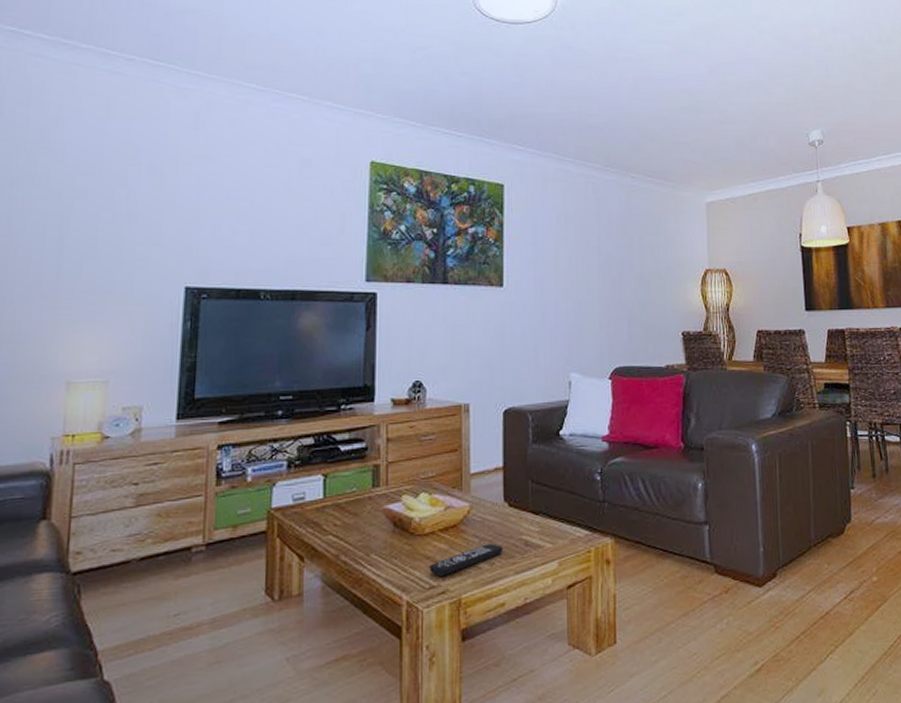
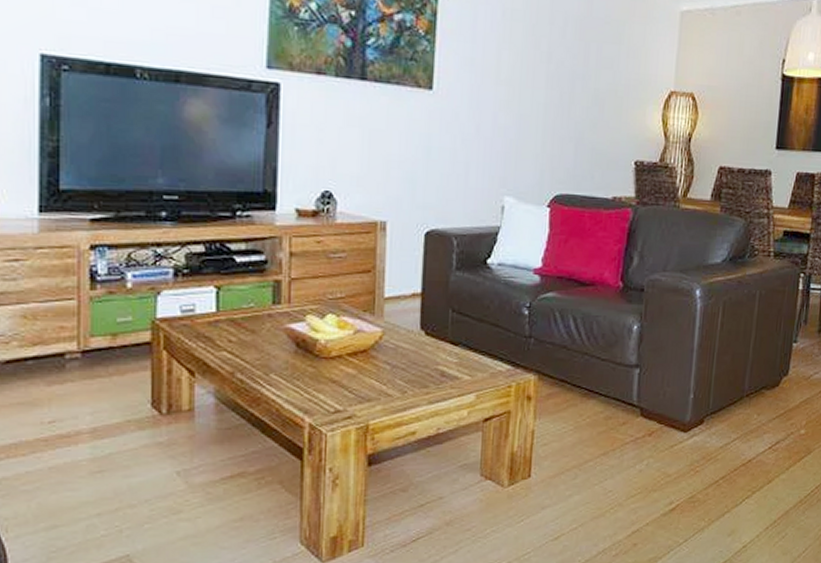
remote control: present [429,543,504,576] -> none [335,372,418,401]

